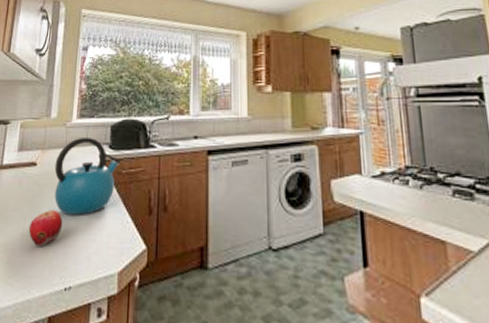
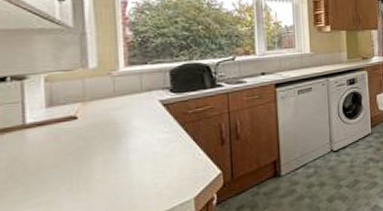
apple: present [28,209,63,247] -> none [78,158,124,197]
kettle: present [54,136,121,215] -> none [103,83,185,160]

